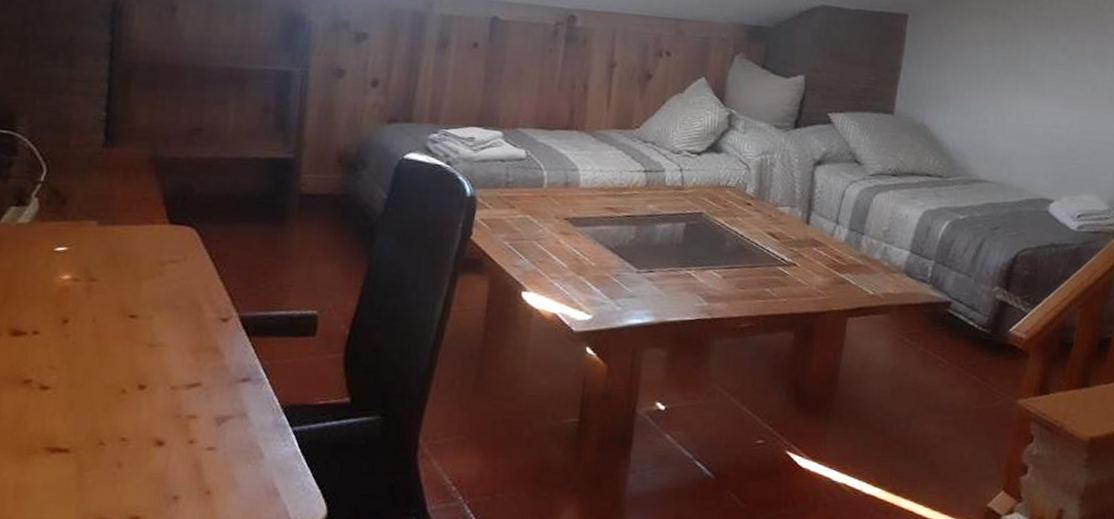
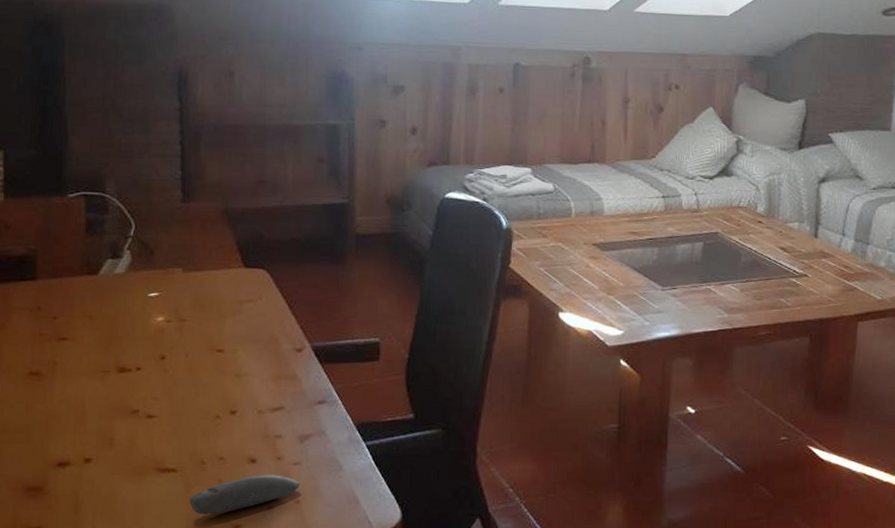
computer mouse: none [81,459,213,504] -> present [189,475,300,515]

